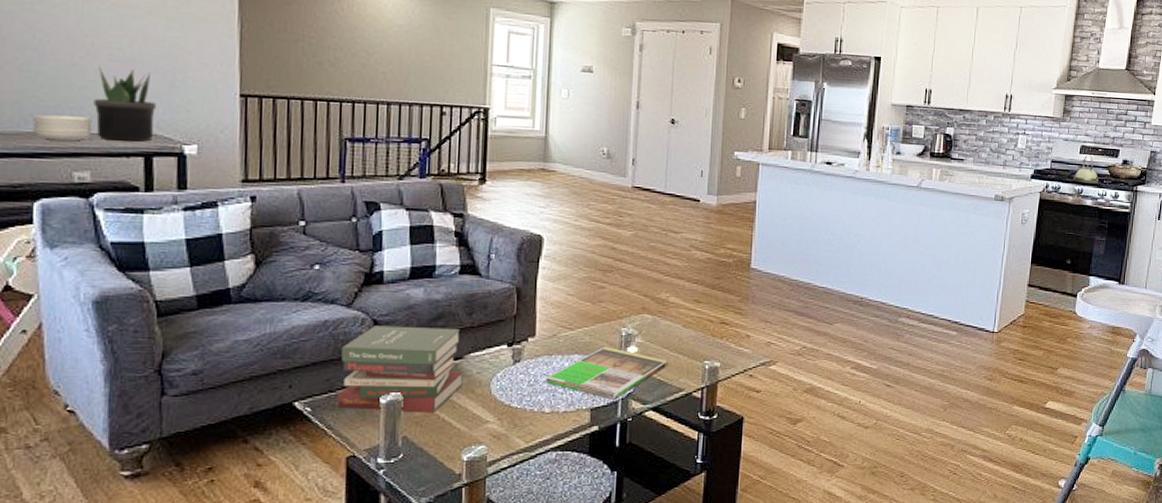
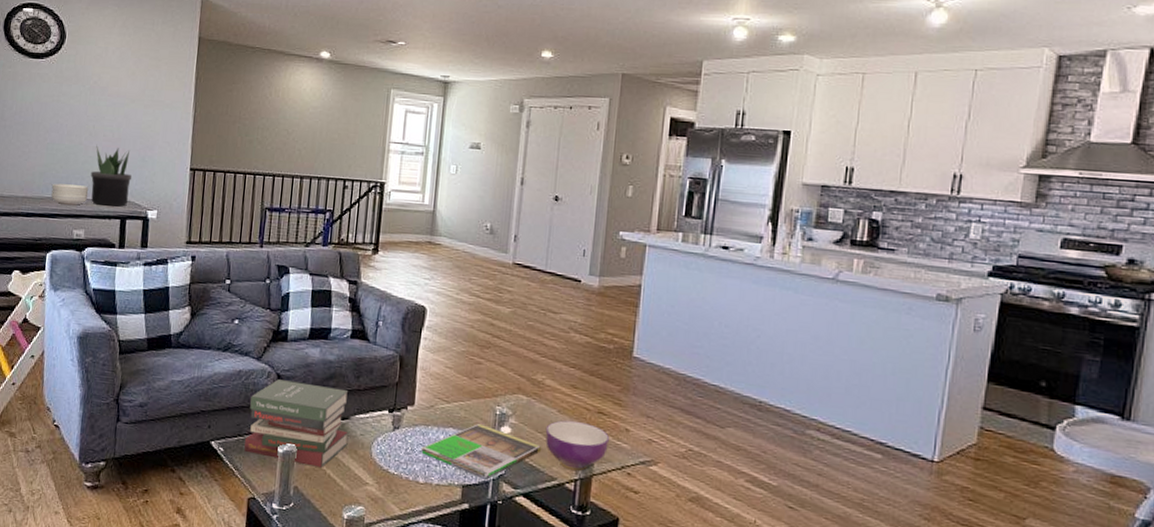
bowl: none [671,333,733,380] -> present [545,420,610,472]
kettle: present [1073,155,1099,185] -> none [1049,250,1089,289]

